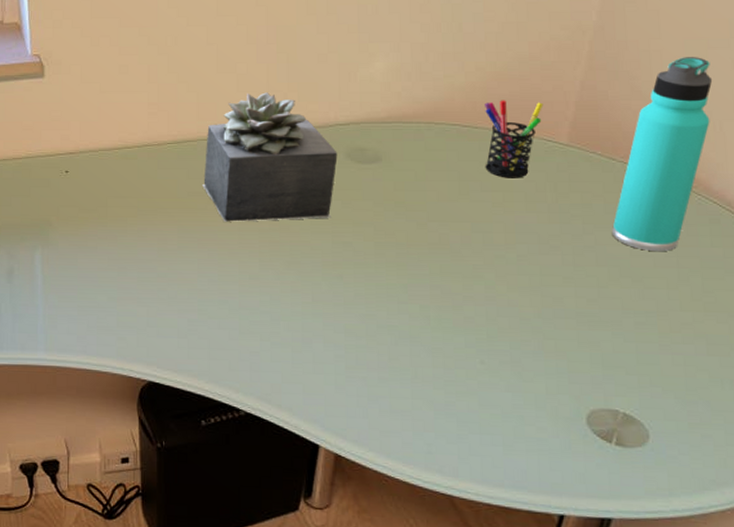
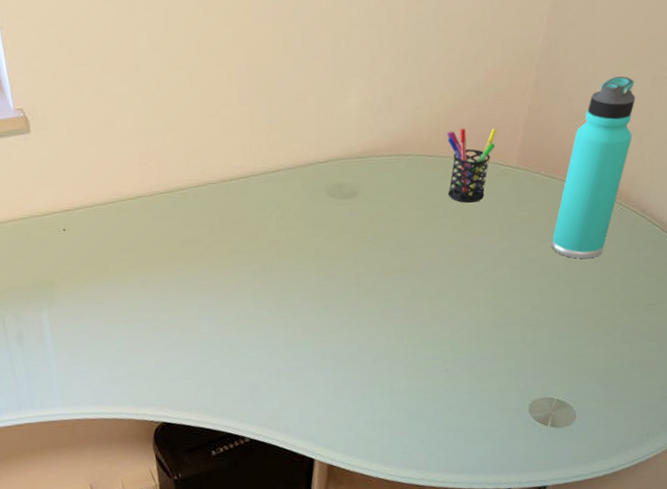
succulent plant: present [202,92,338,222] -> none [196,134,319,266]

